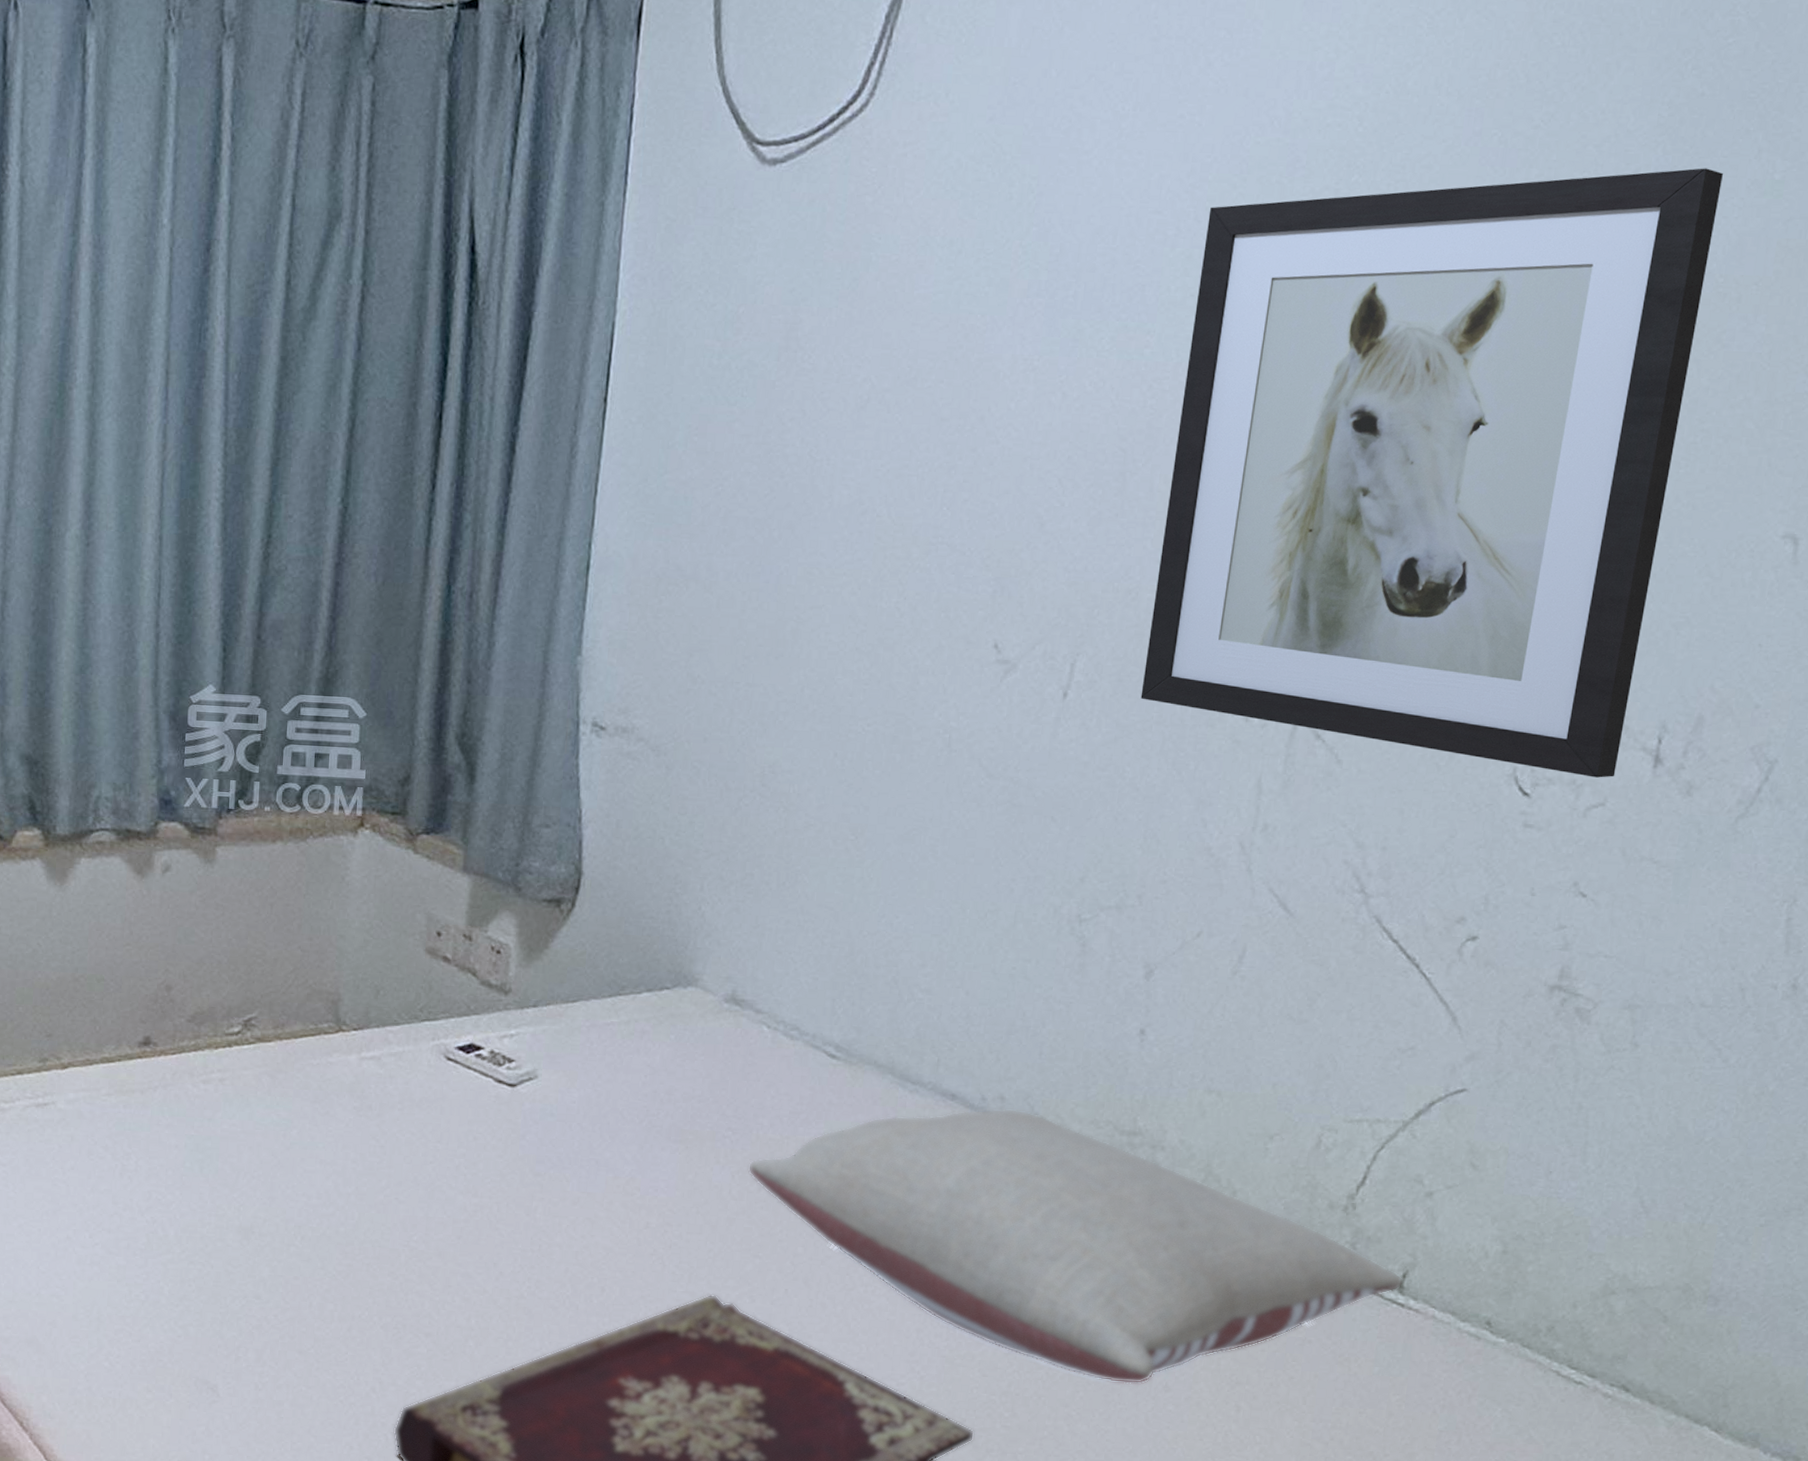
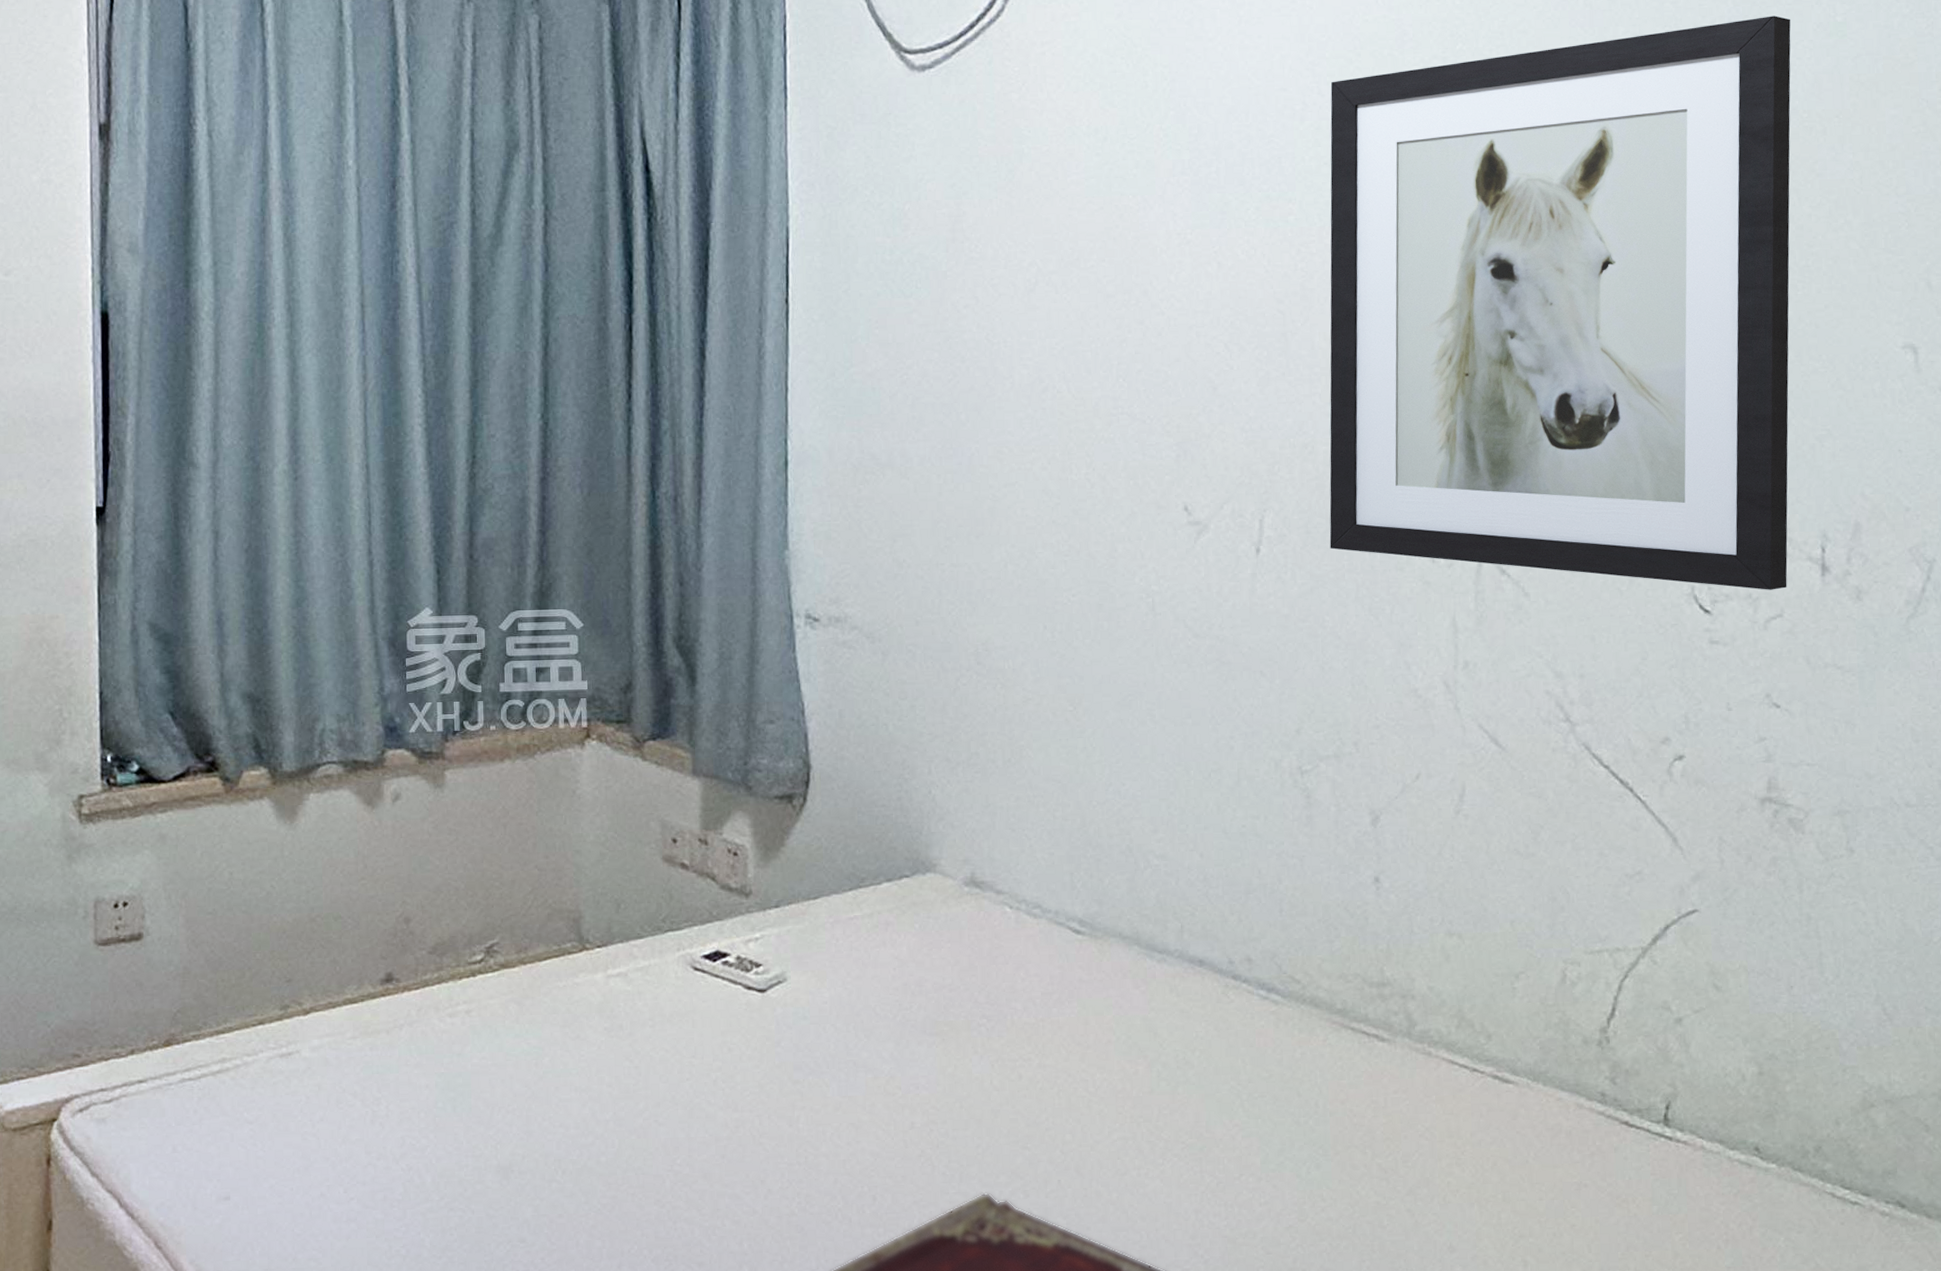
pillow: present [747,1108,1405,1384] -> none [1006,969,1669,1248]

